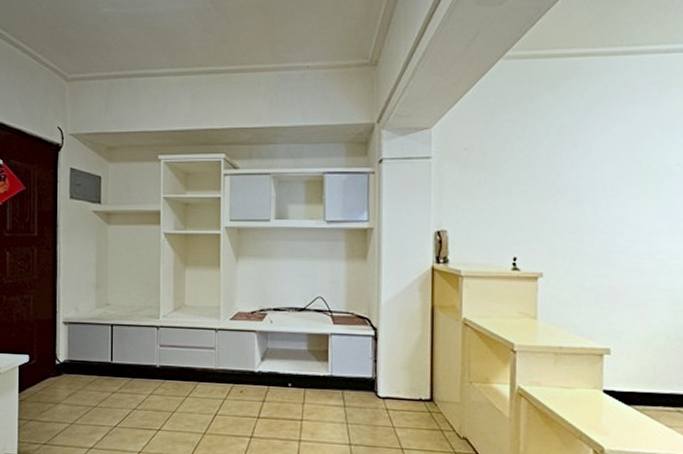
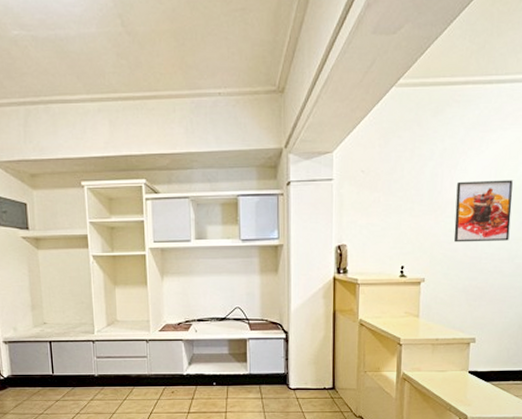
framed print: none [577,161,649,233] -> present [453,180,513,242]

